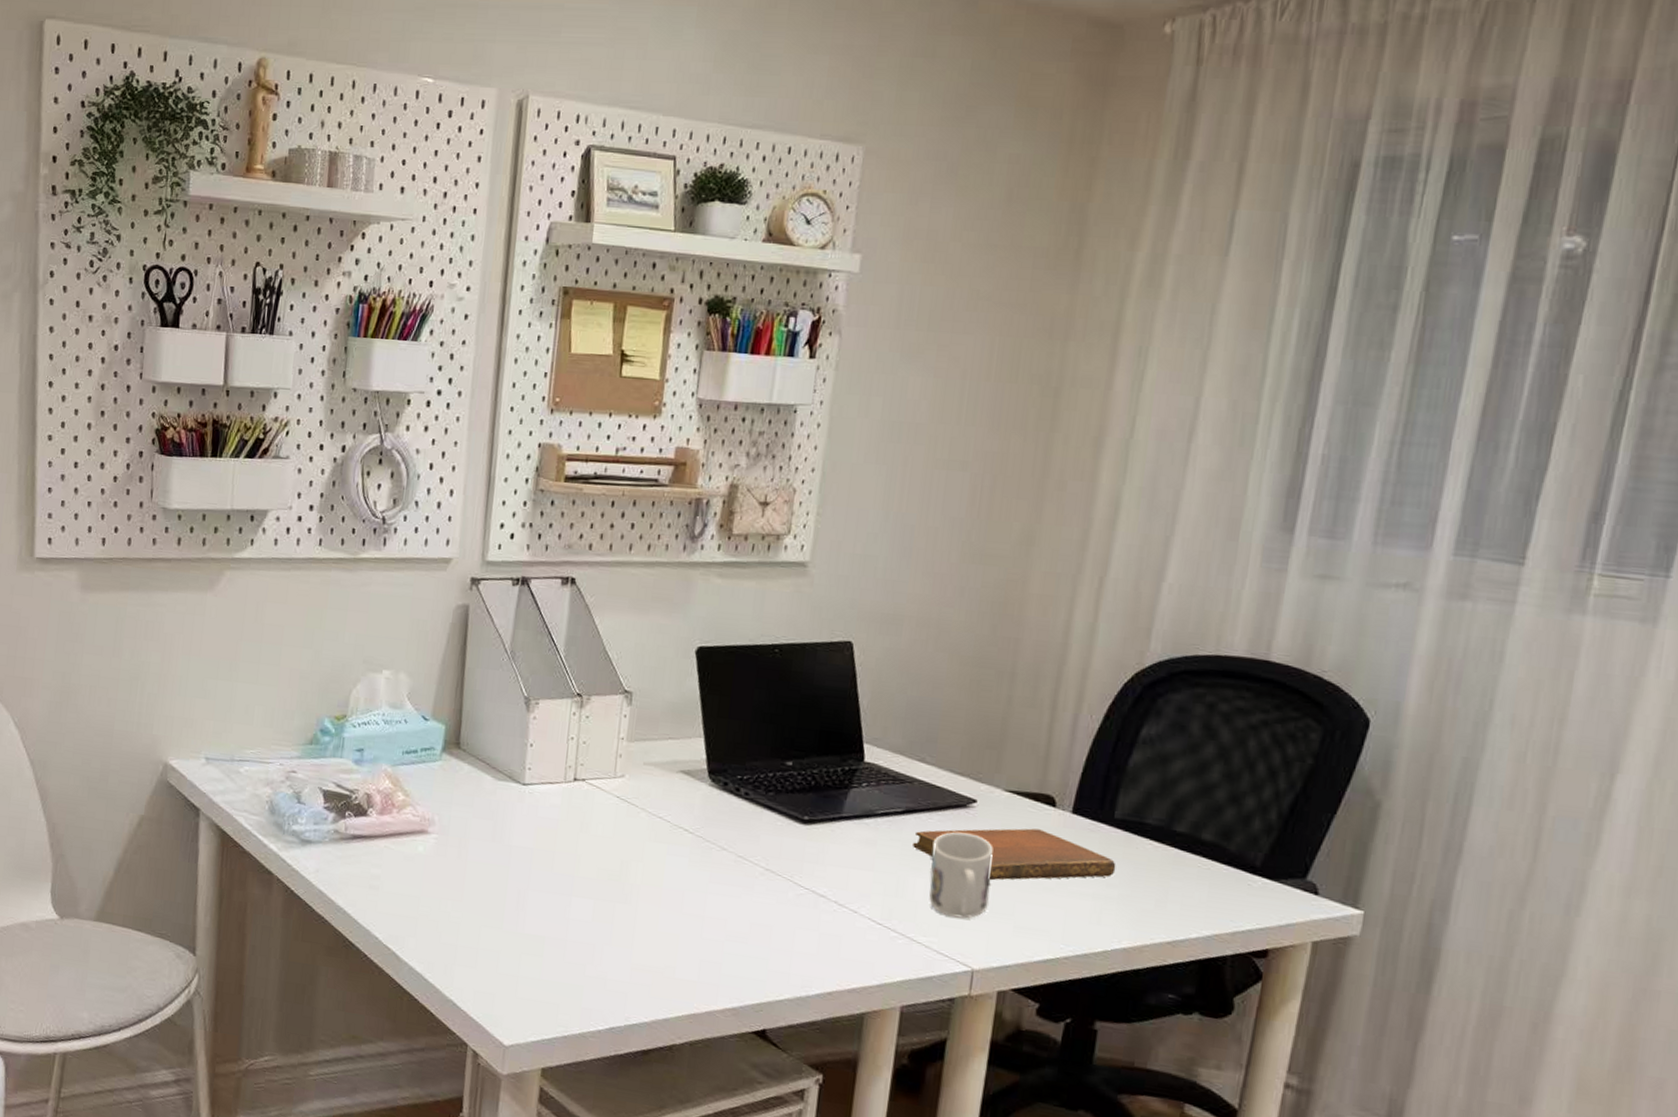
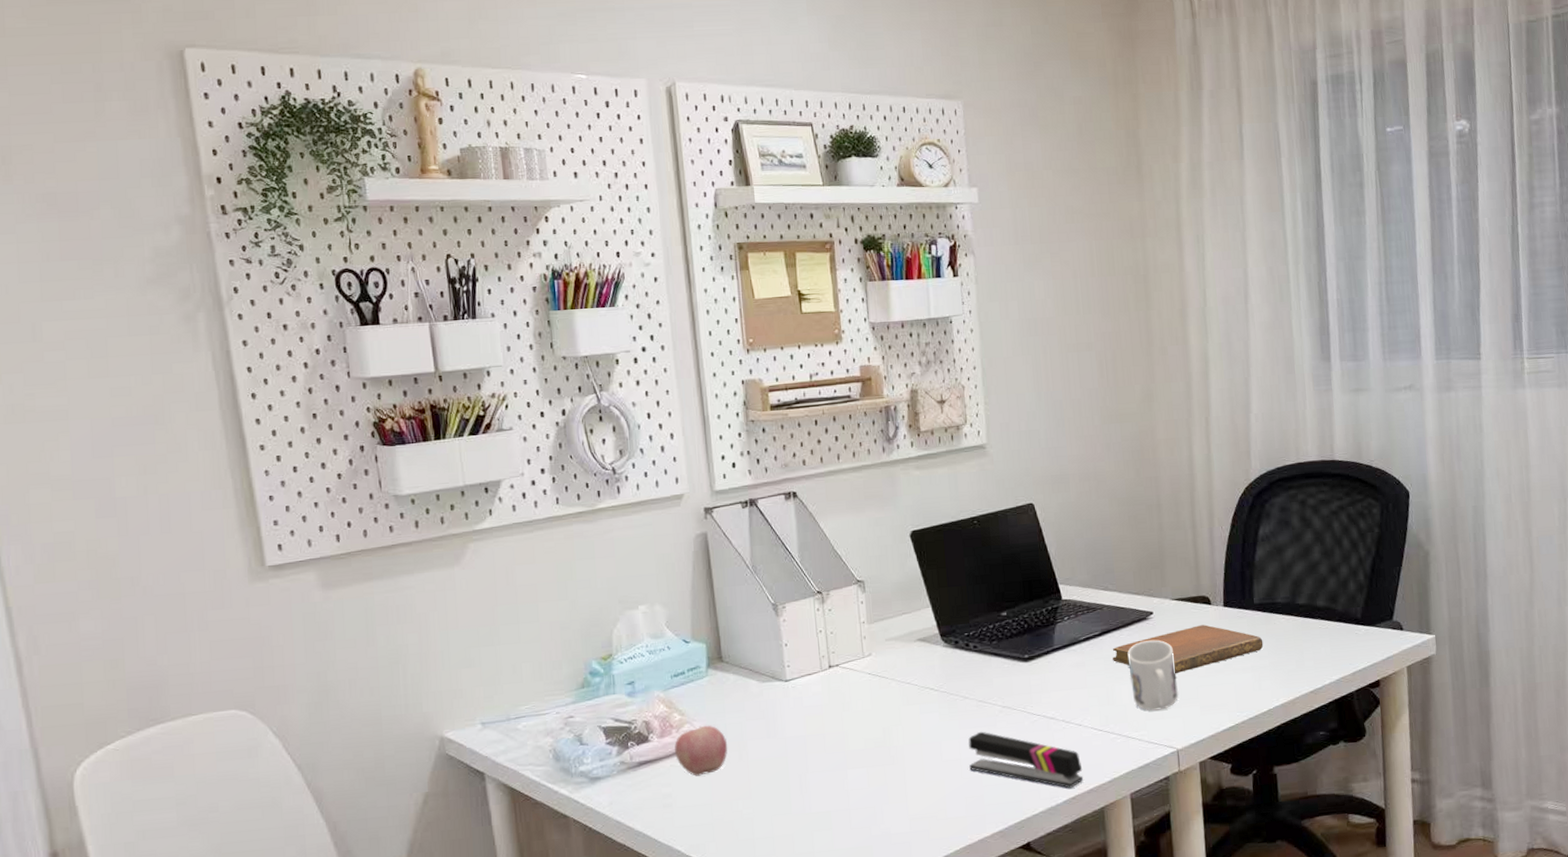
apple: none [391,812,449,865] -> present [675,725,728,777]
stapler: none [712,890,848,982] -> present [968,731,1084,788]

